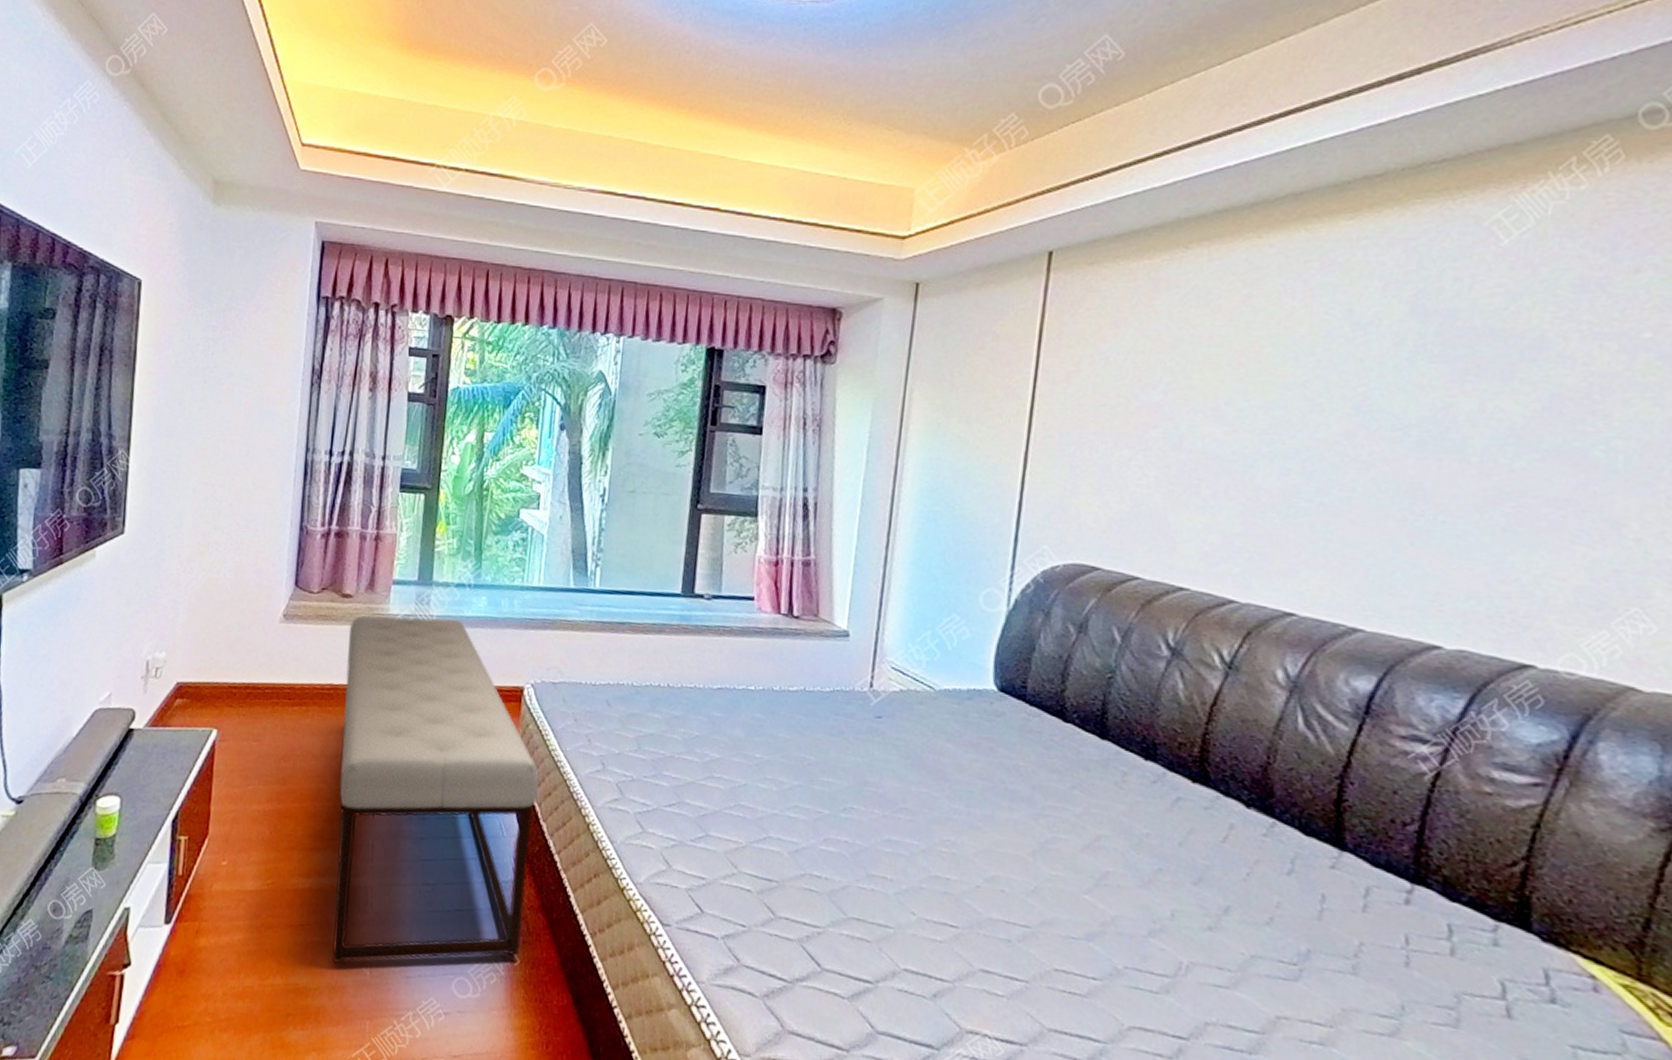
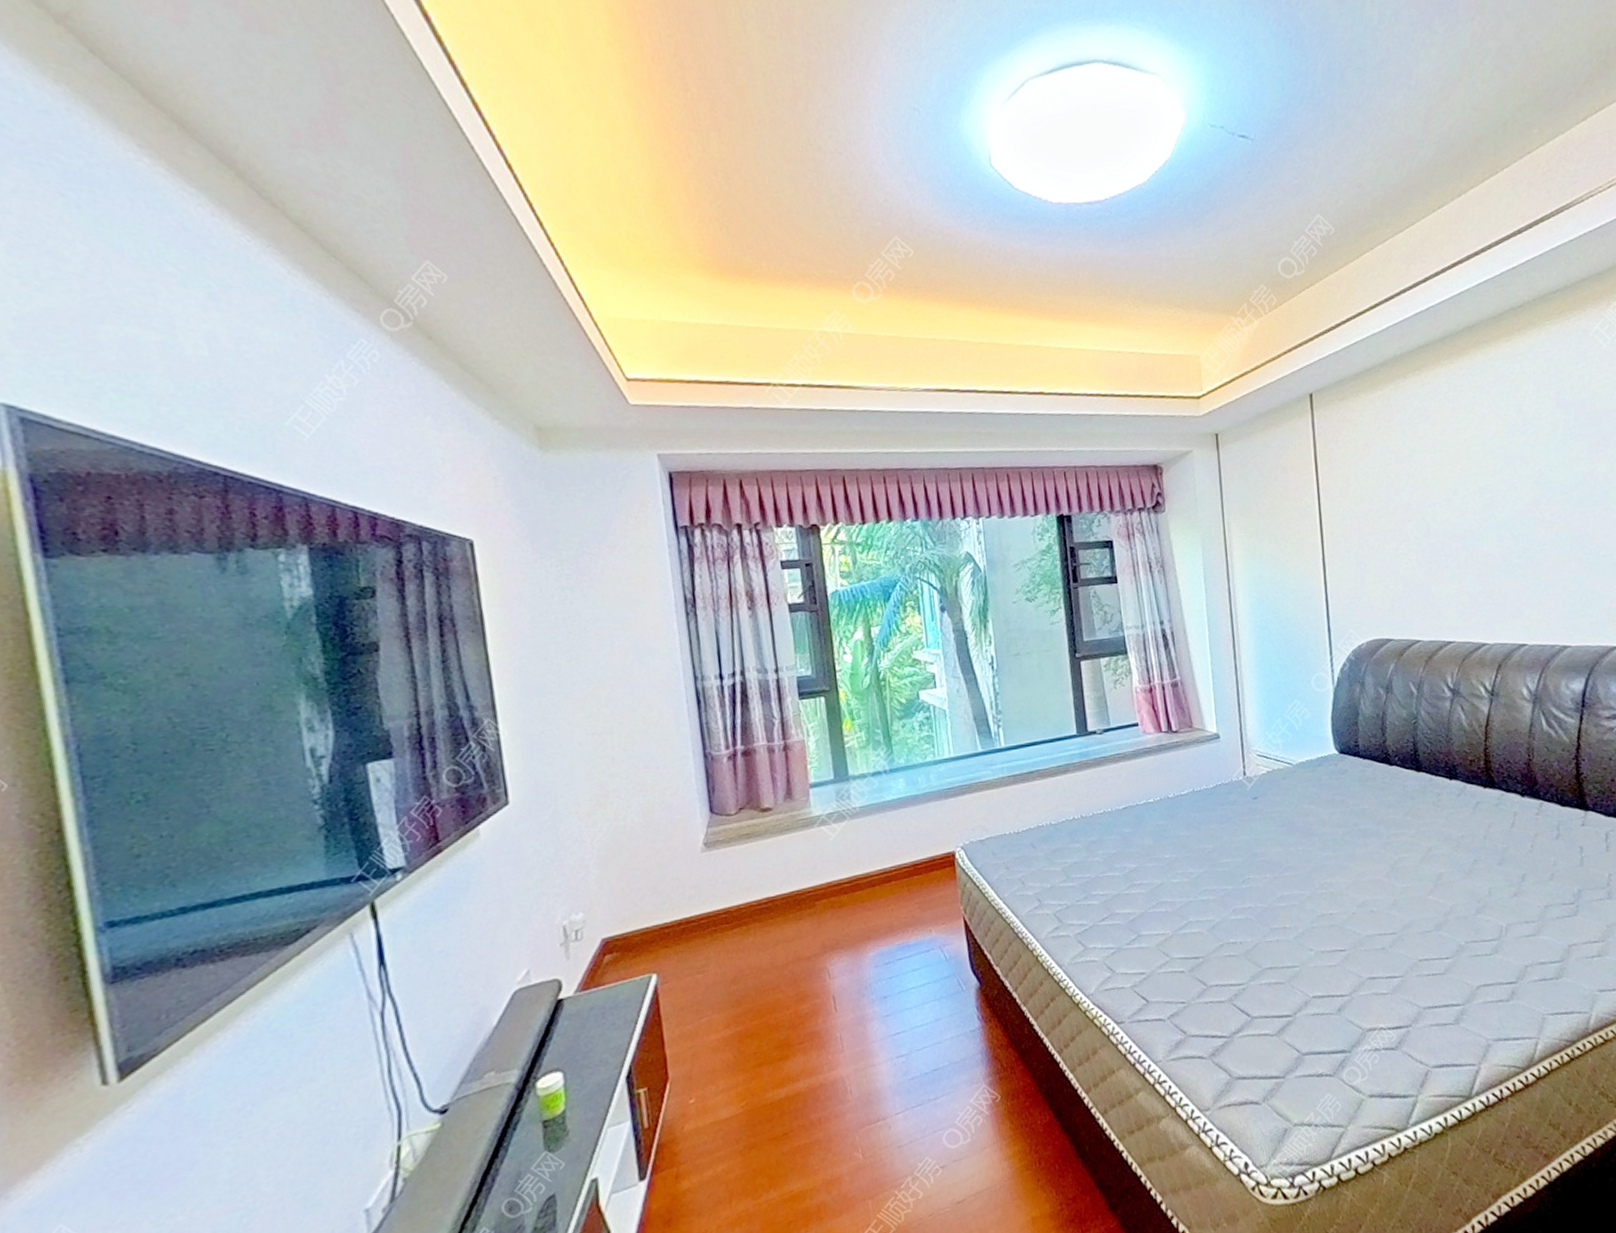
bench: present [332,616,539,963] -> none [775,806,999,1158]

